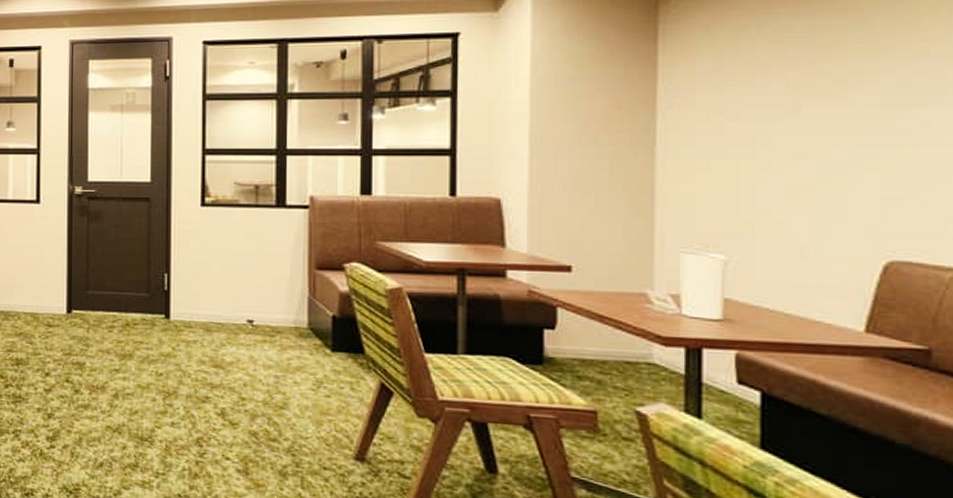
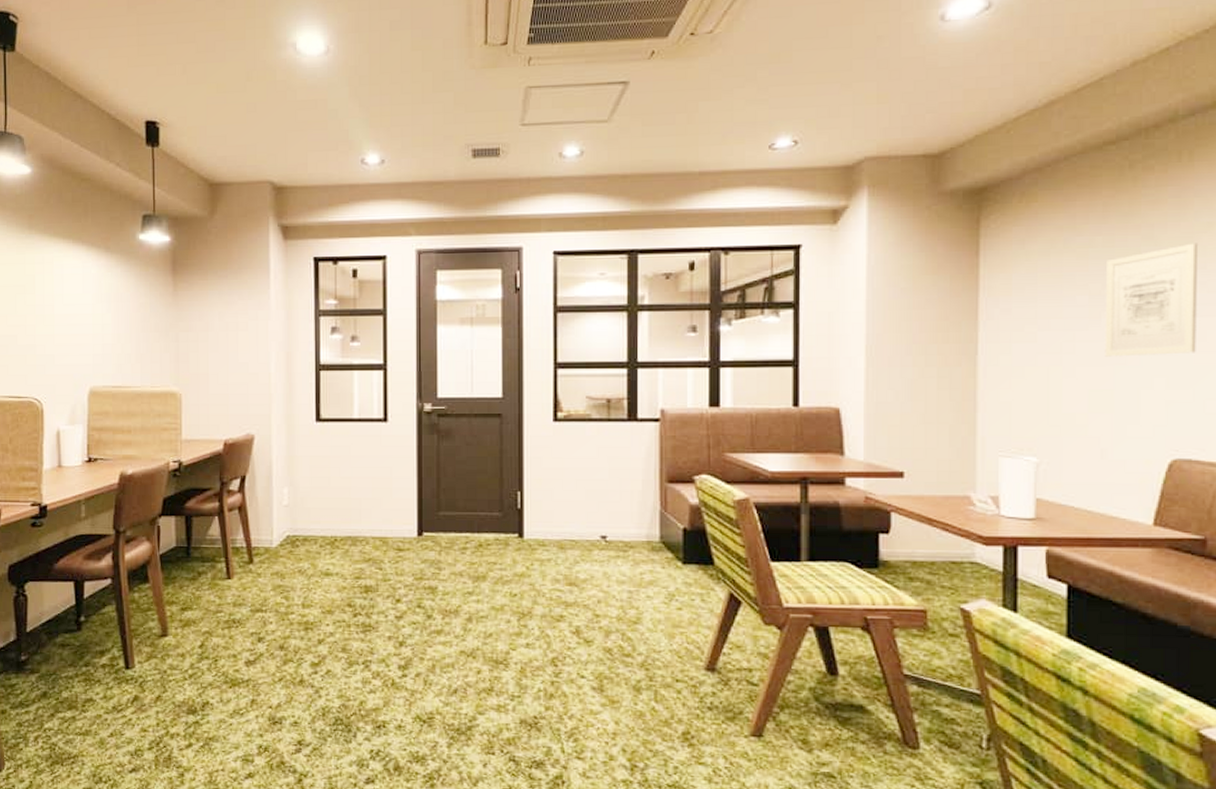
wall art: none [805,27,920,149] -> present [1104,243,1199,357]

